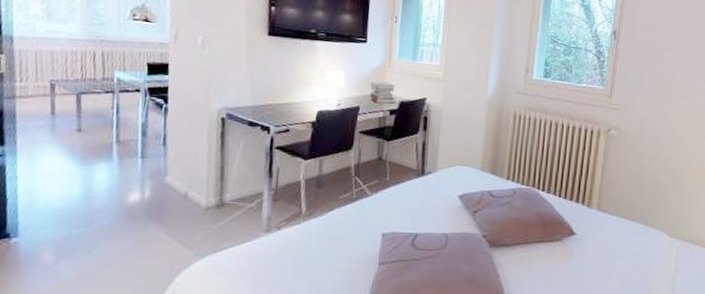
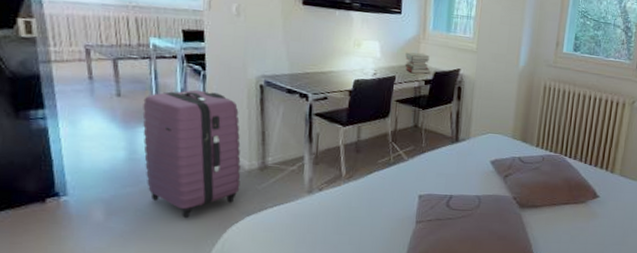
suitcase: none [99,123,199,262] -> present [142,89,241,219]

